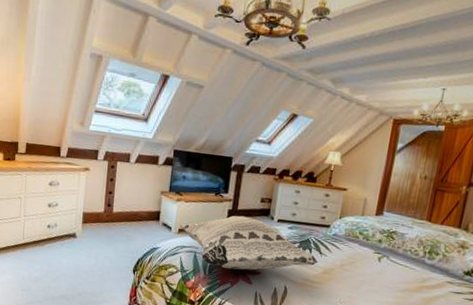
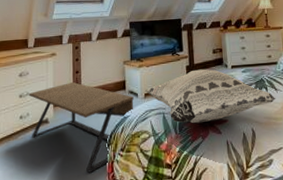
bench: none [58,201,167,292] -> present [29,81,134,173]

